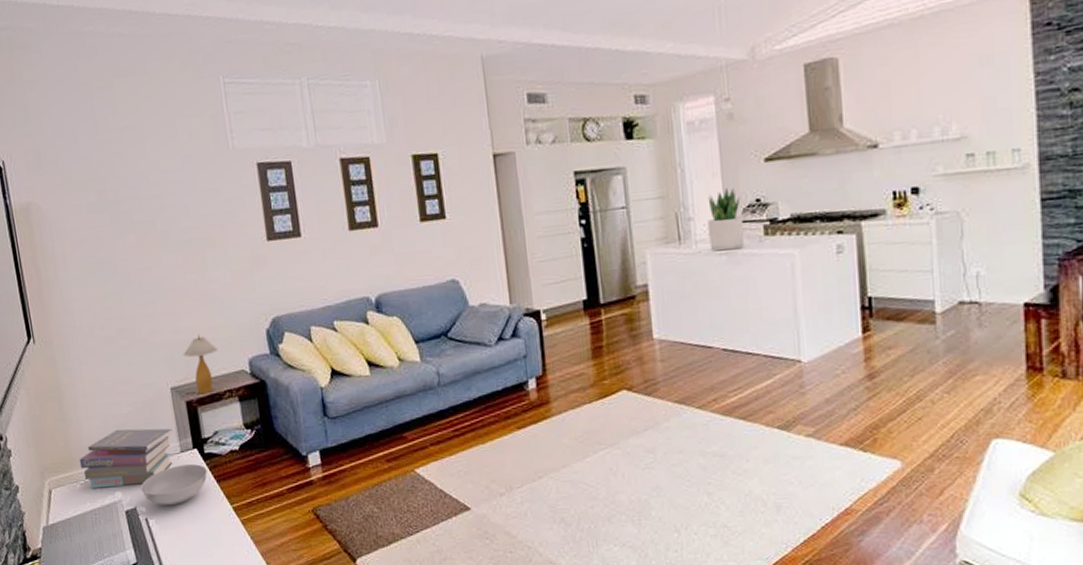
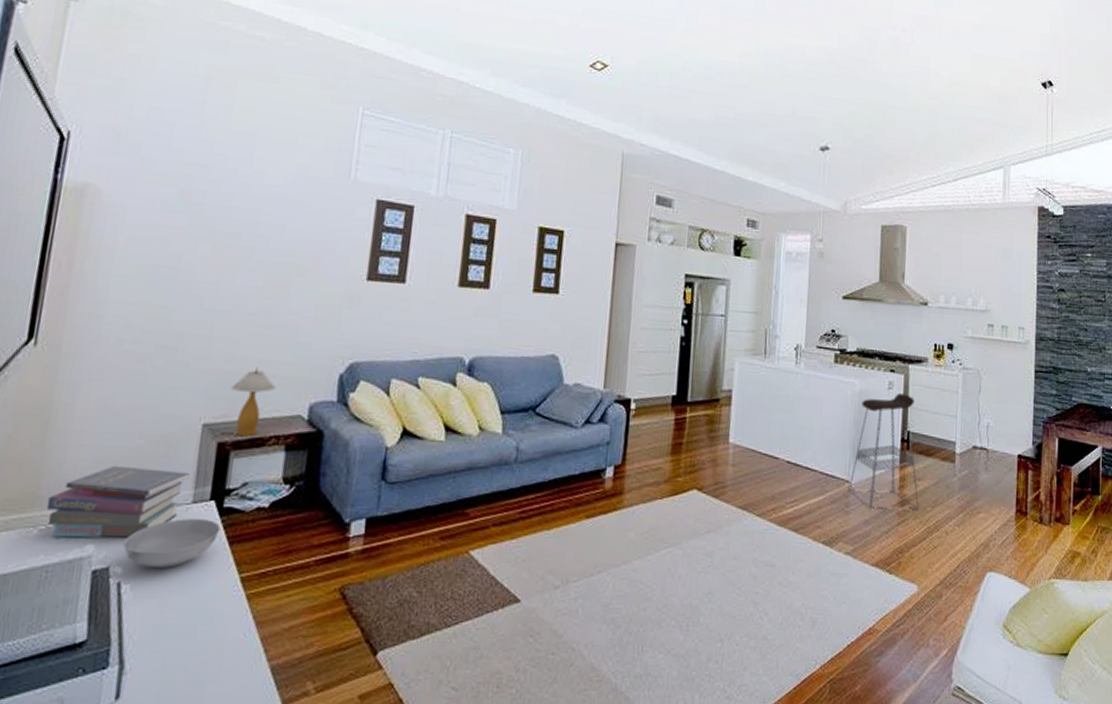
planter: present [707,188,745,252] -> none [789,316,820,372]
bar stool: none [800,256,893,387] -> present [848,393,919,511]

